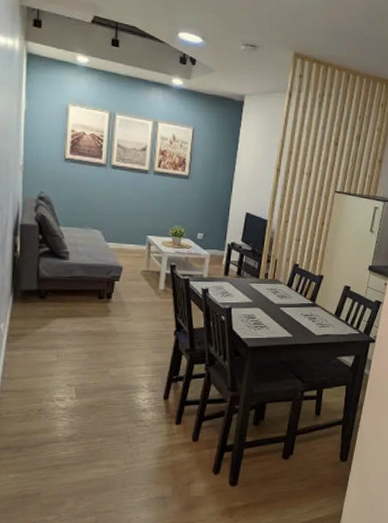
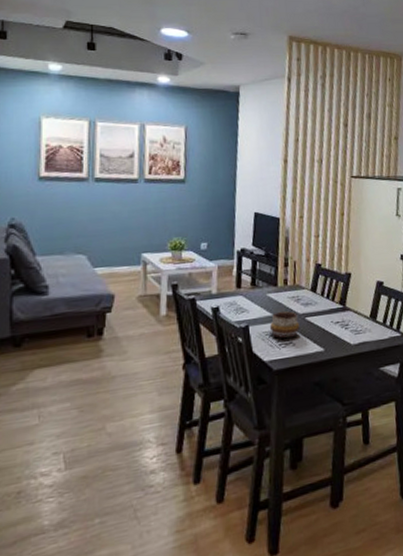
decorative bowl: none [248,300,274,323] -> present [269,311,300,339]

